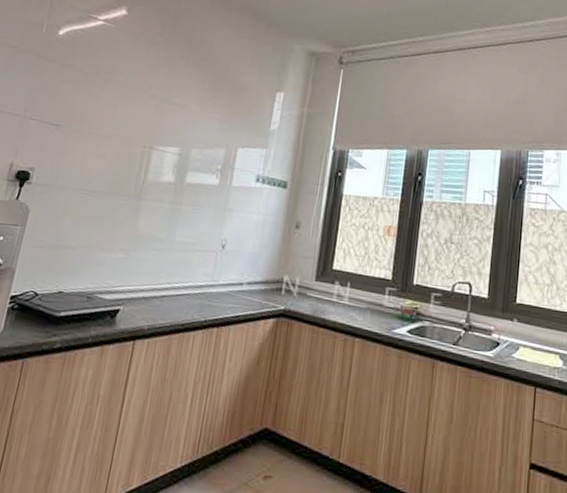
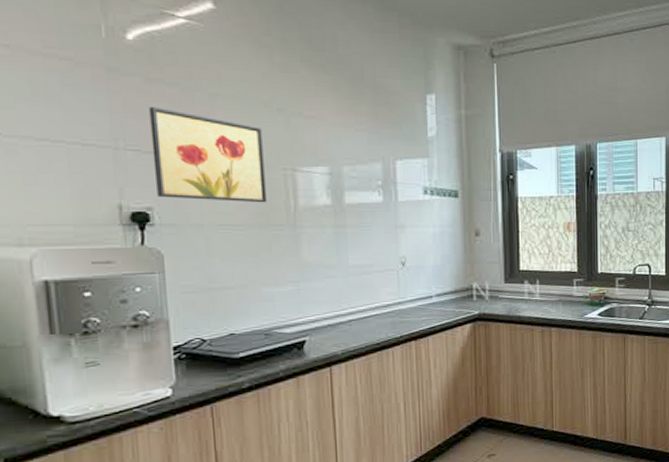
wall art: none [41,87,135,175] -> present [149,107,268,203]

